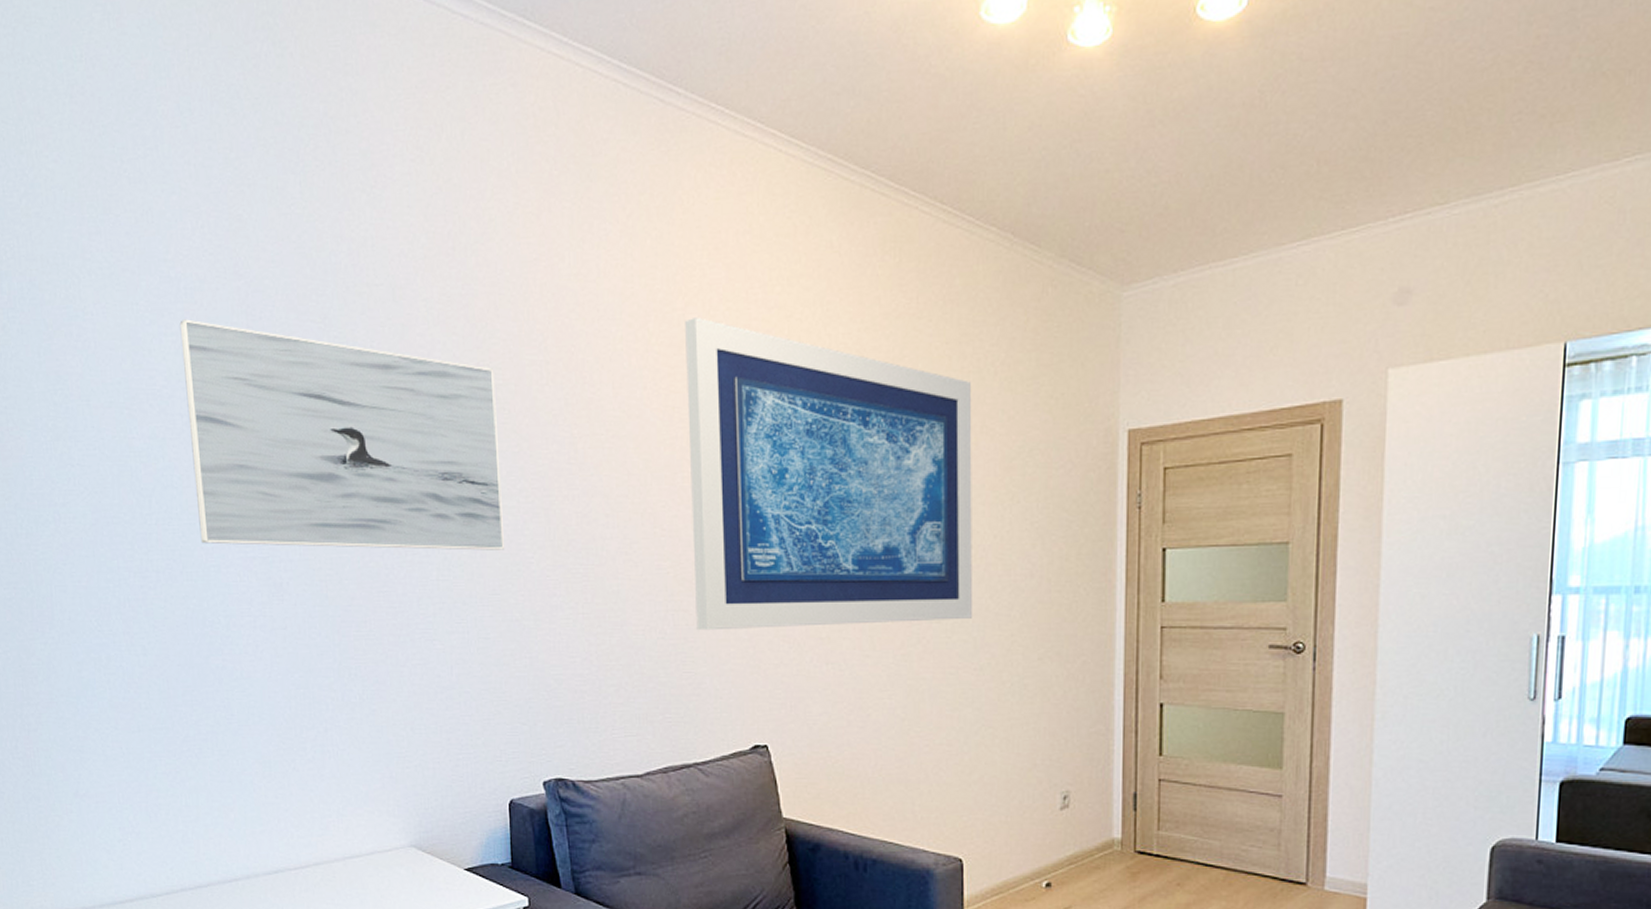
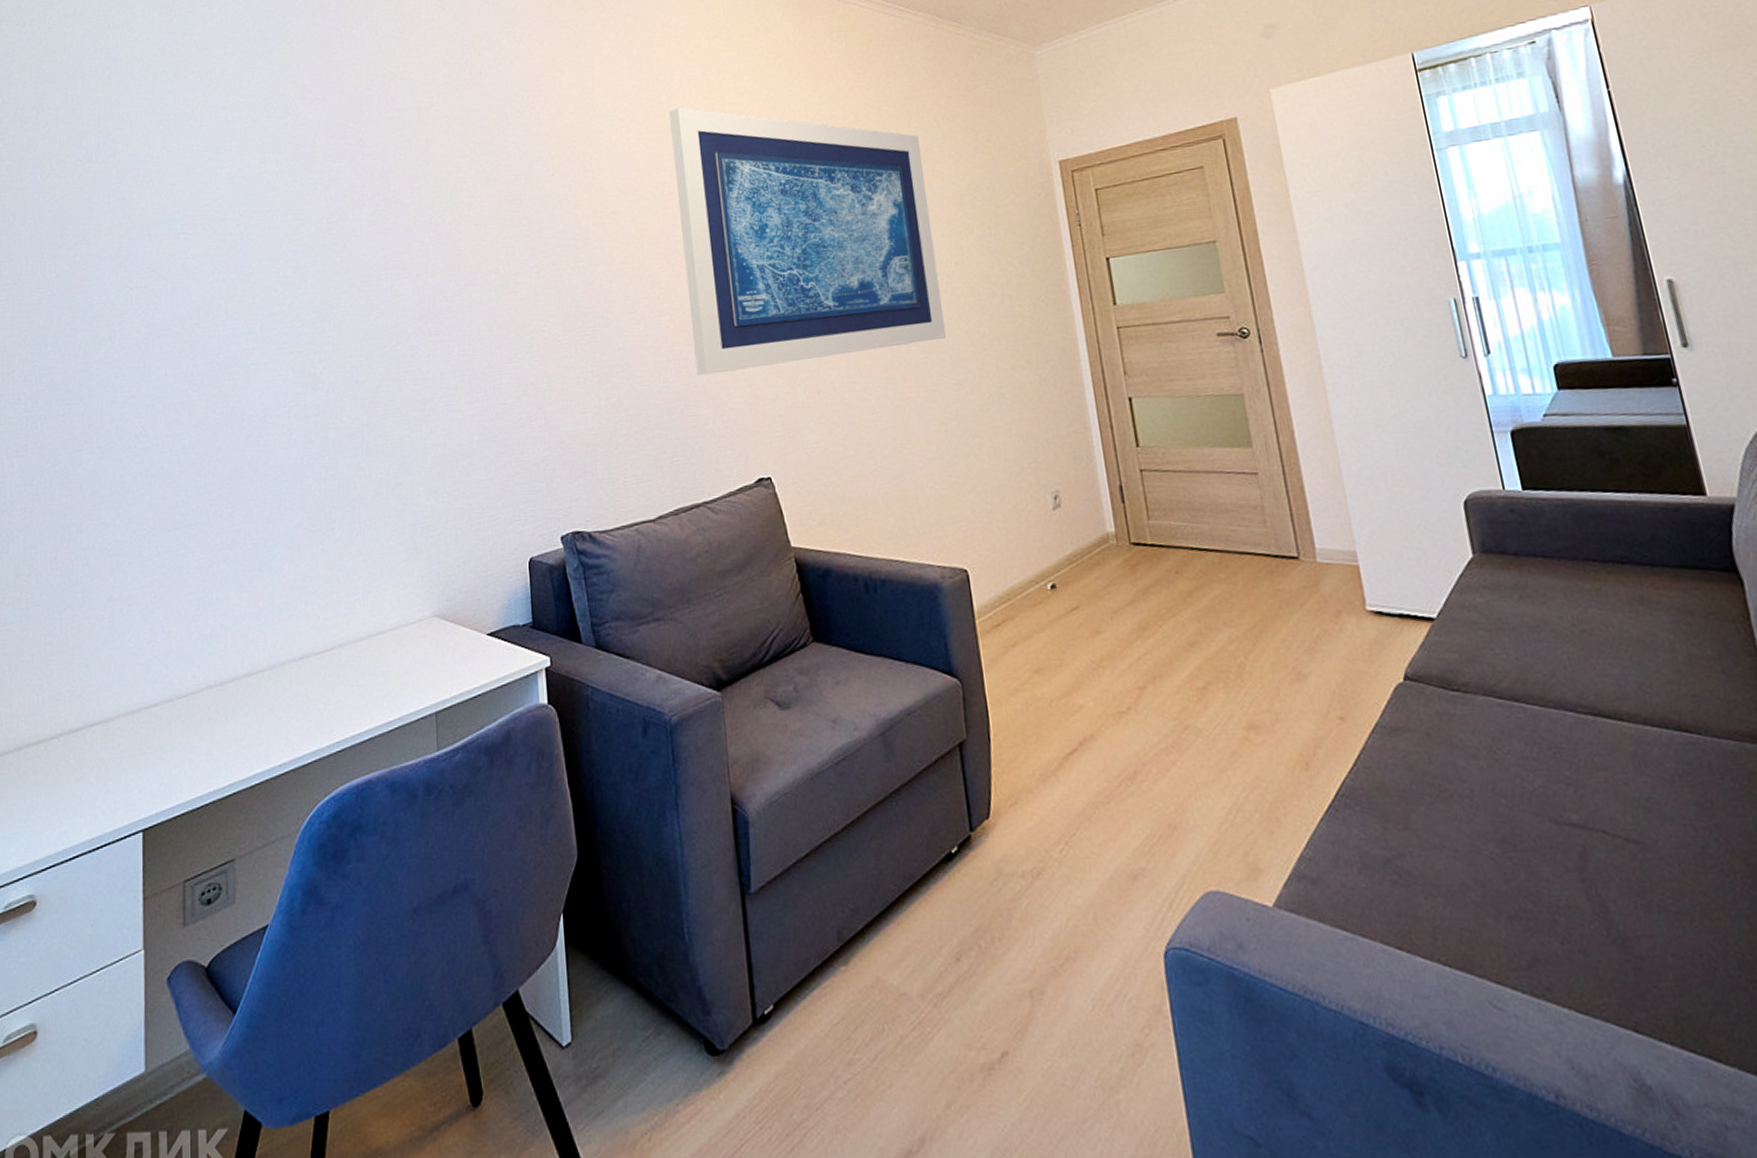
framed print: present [179,319,505,551] -> none [234,153,520,345]

